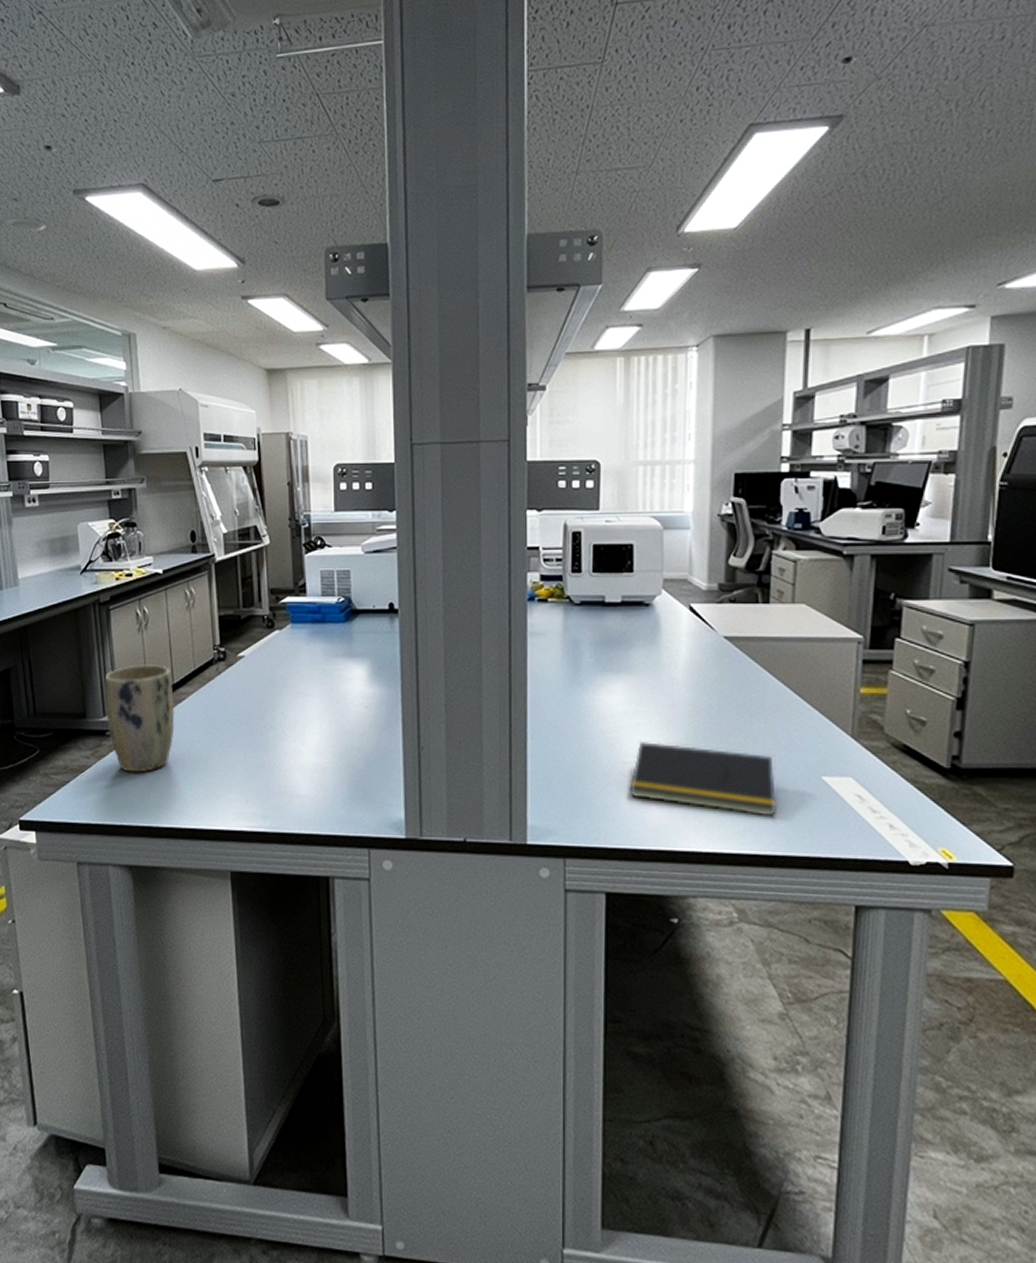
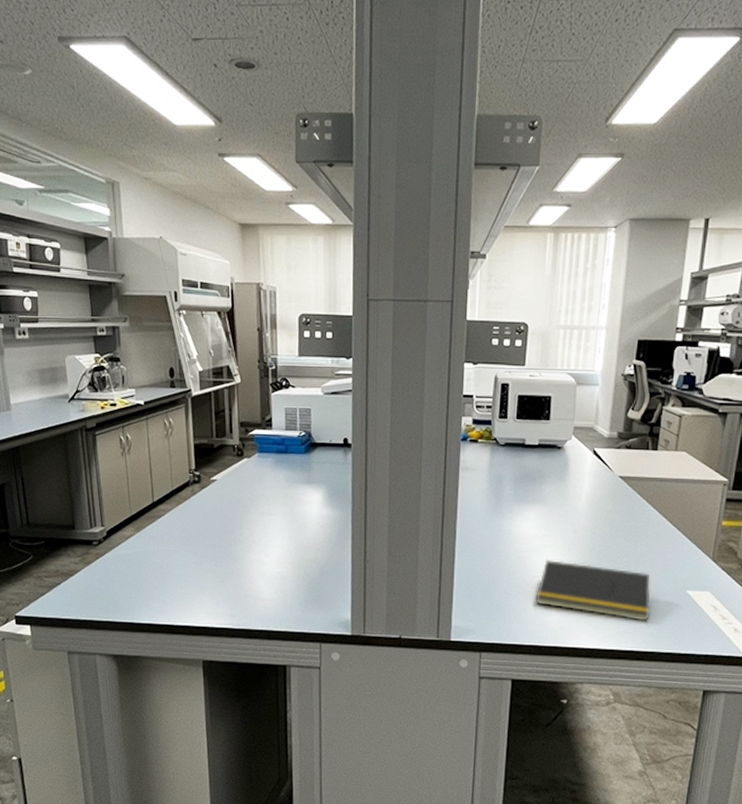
plant pot: present [104,665,175,773] -> none [91,484,155,577]

